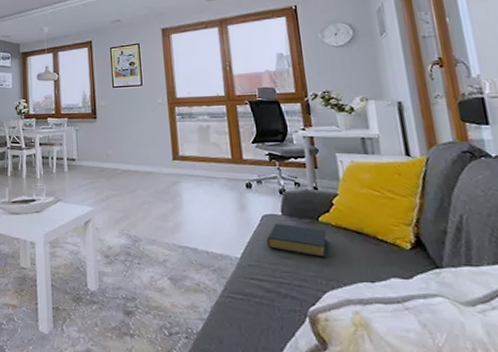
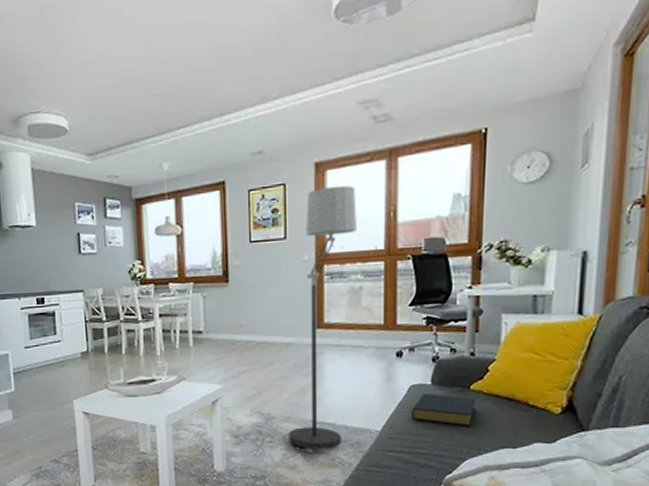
floor lamp: none [149,45,205,277] -> present [283,185,357,453]

